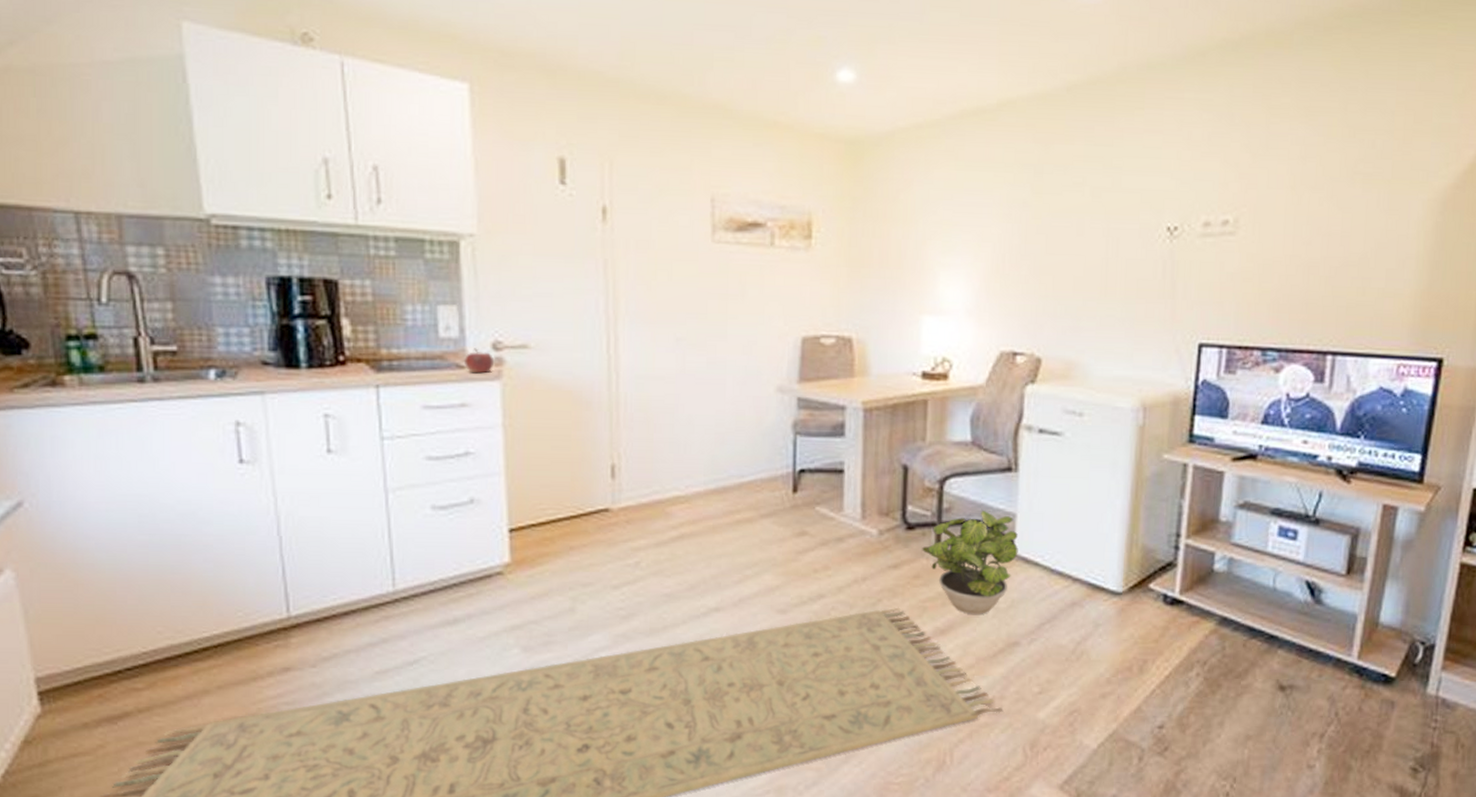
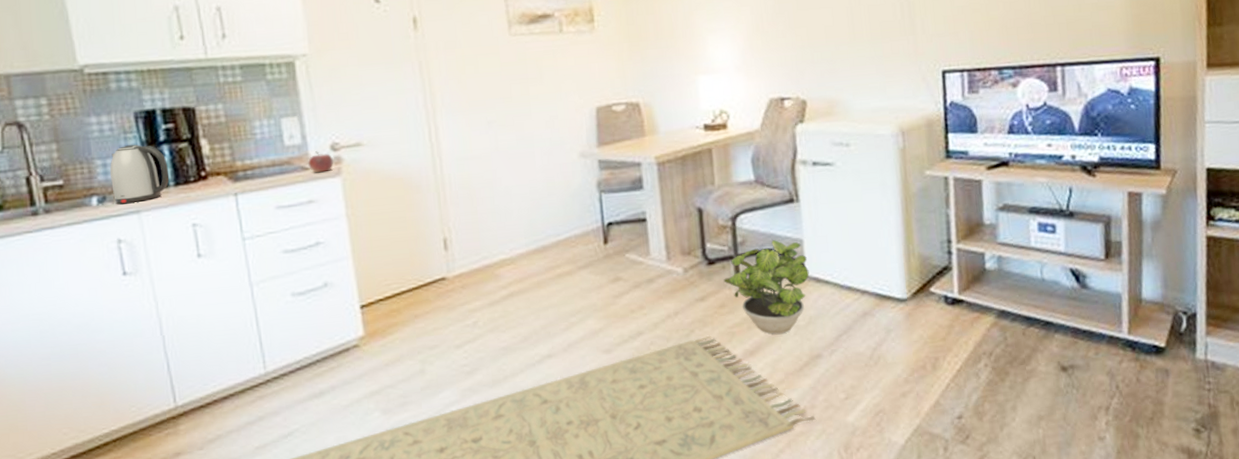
kettle: none [232,314,302,383] -> present [109,144,170,205]

